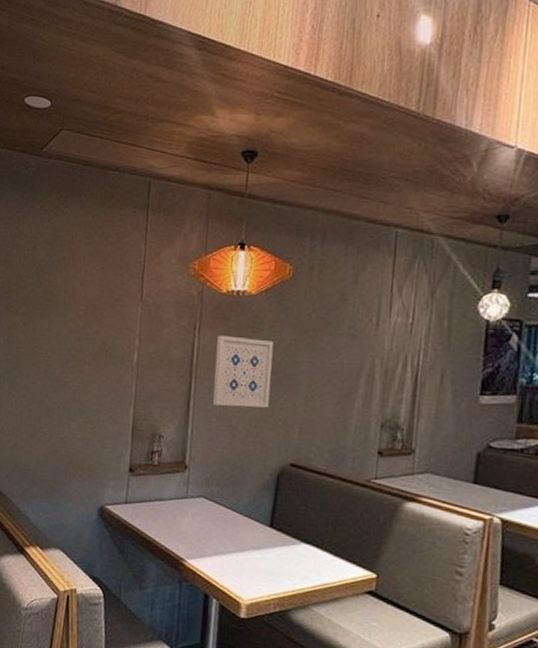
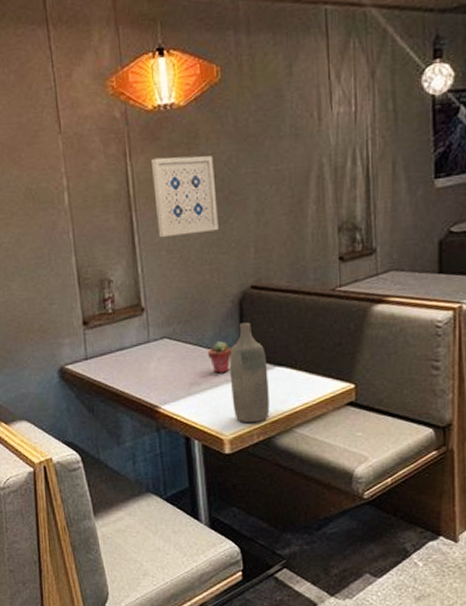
potted succulent: none [239,509,262,540] -> present [207,341,231,374]
bottle: none [255,496,295,593] -> present [229,322,270,423]

